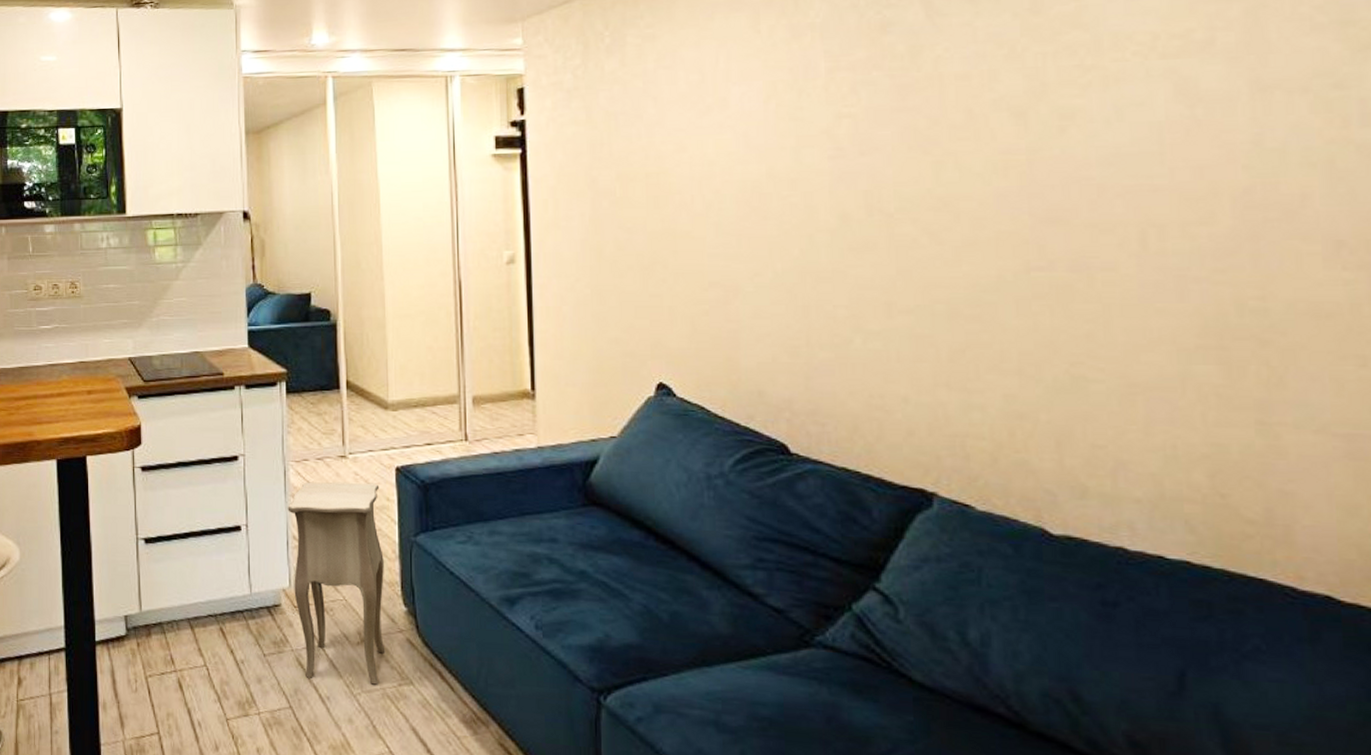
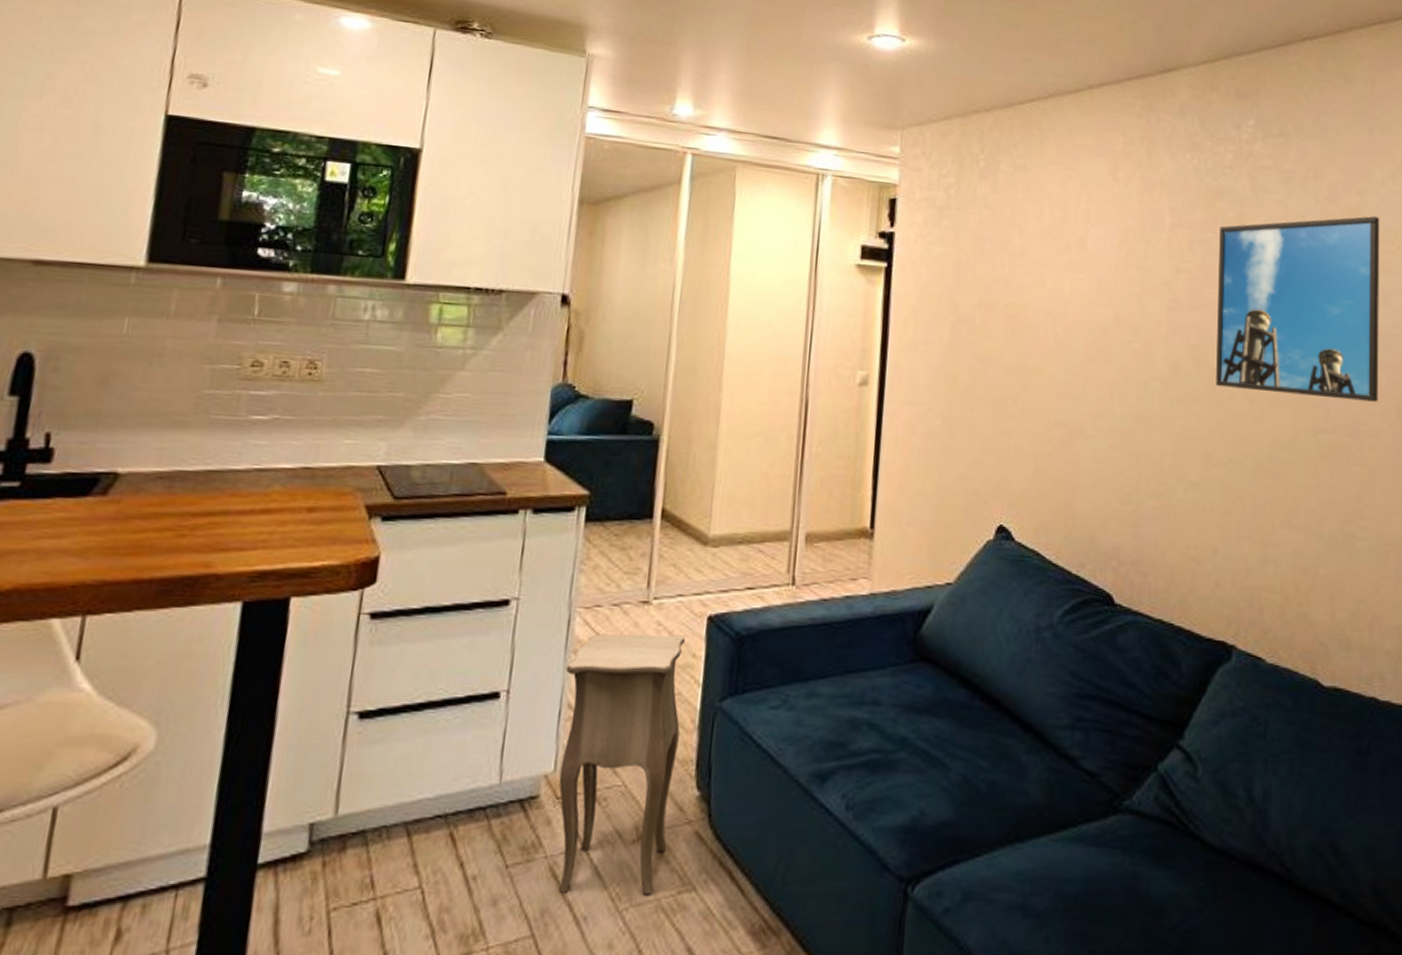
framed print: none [888,21,1113,232] -> present [1216,216,1380,402]

